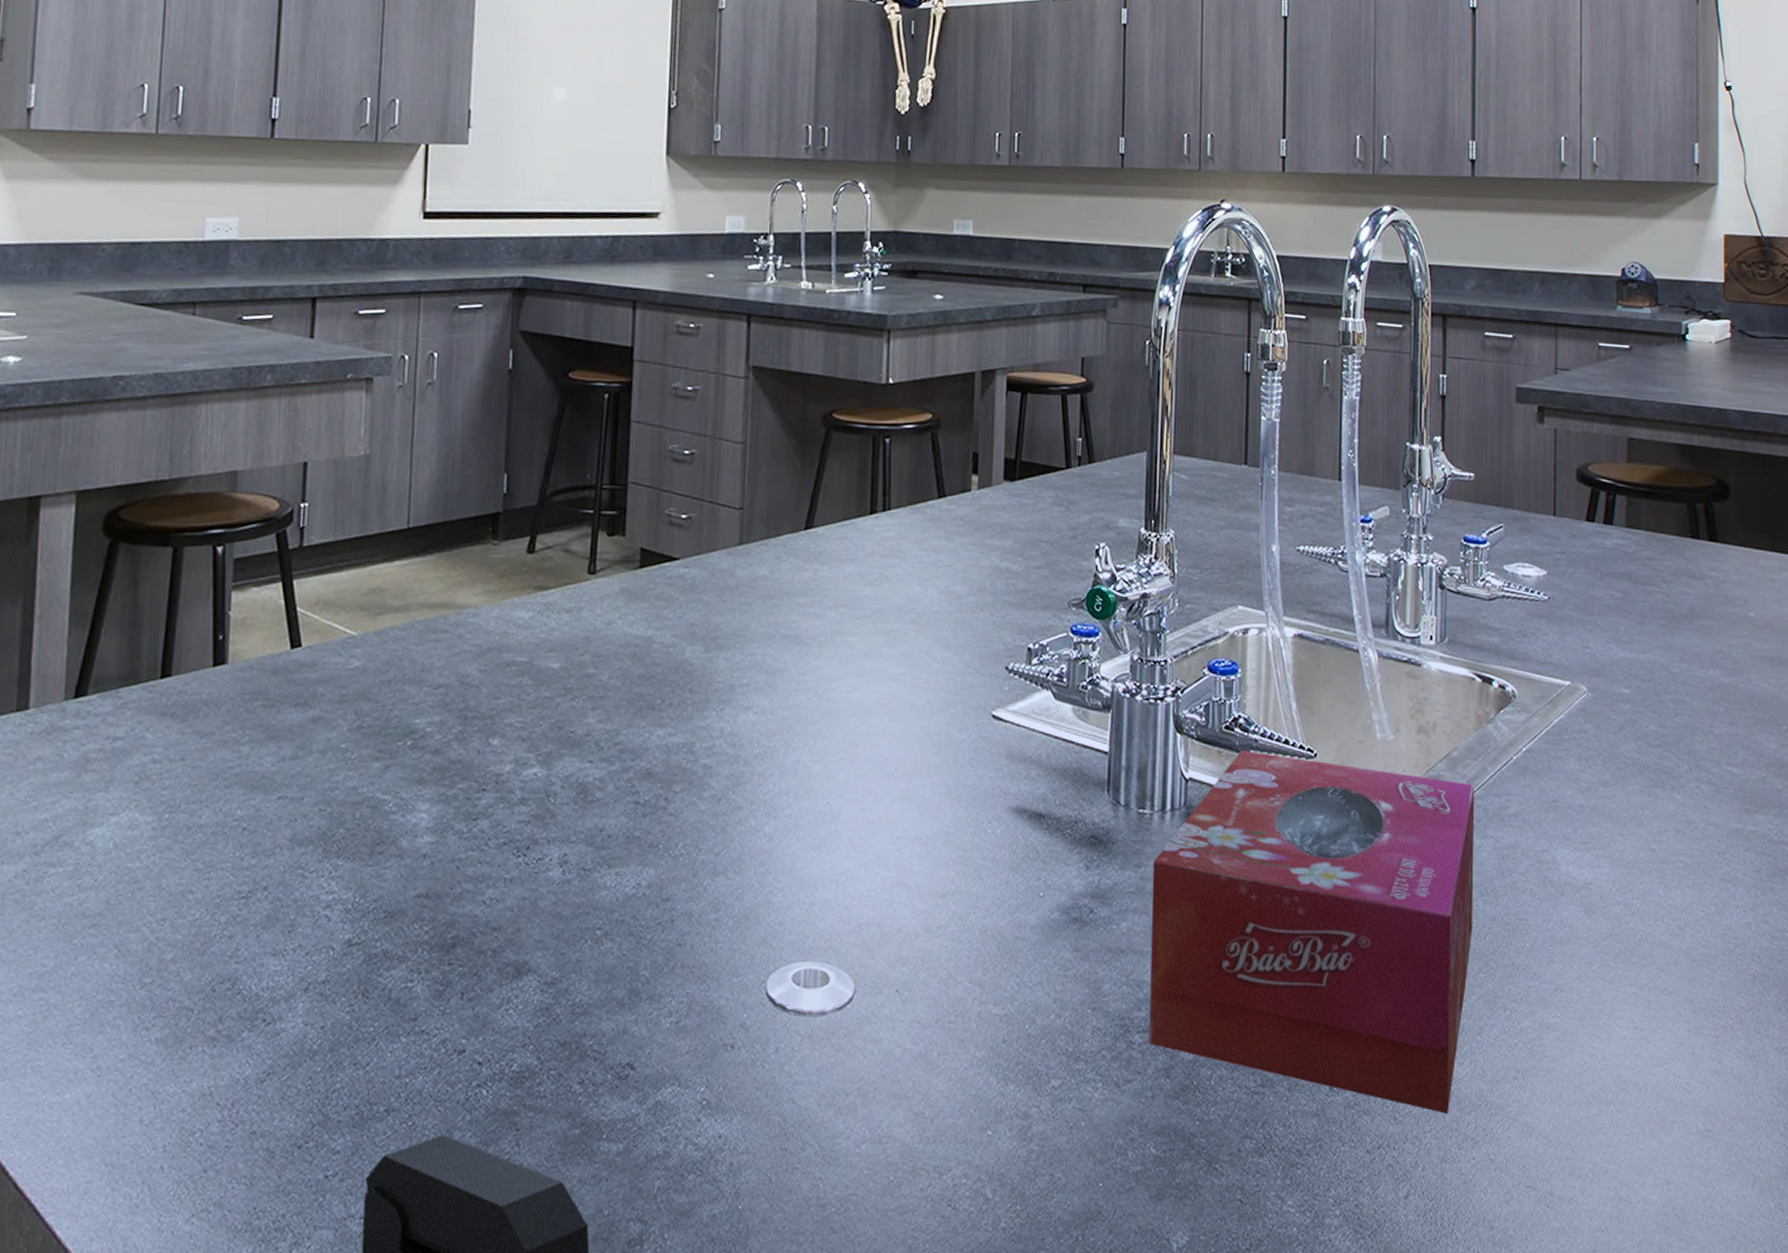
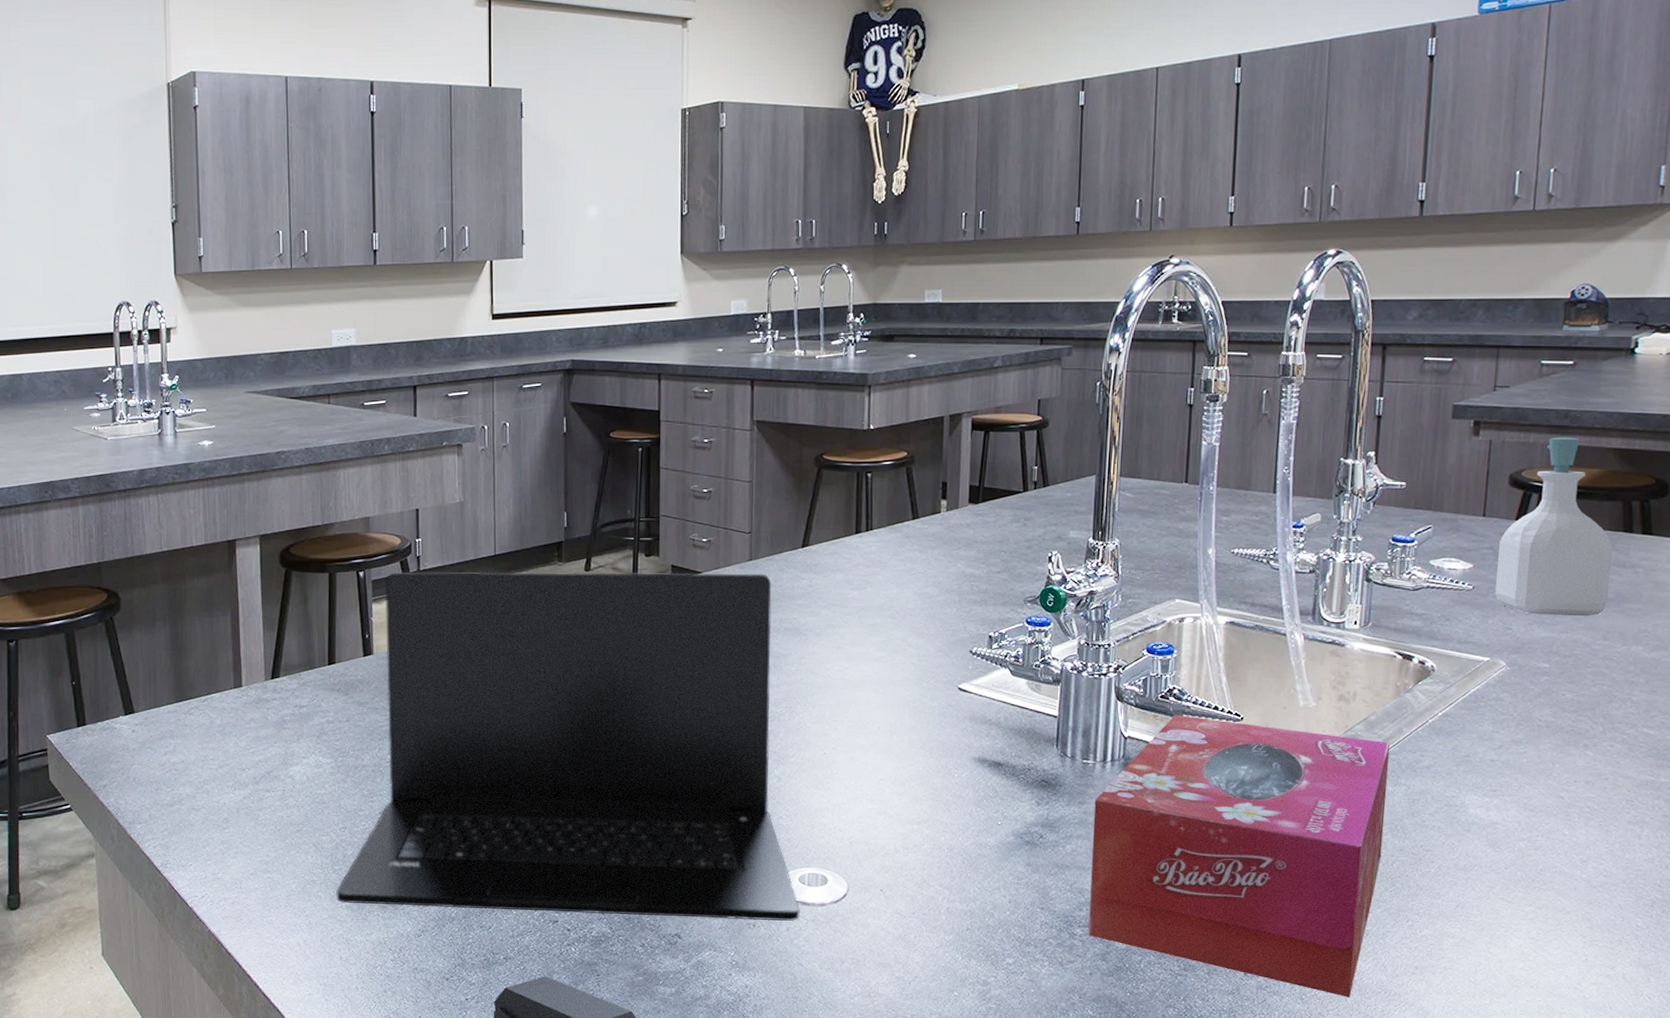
laptop: none [142,549,793,1040] -> present [336,572,800,921]
soap bottle: none [1571,428,1682,635] -> present [1495,437,1612,617]

